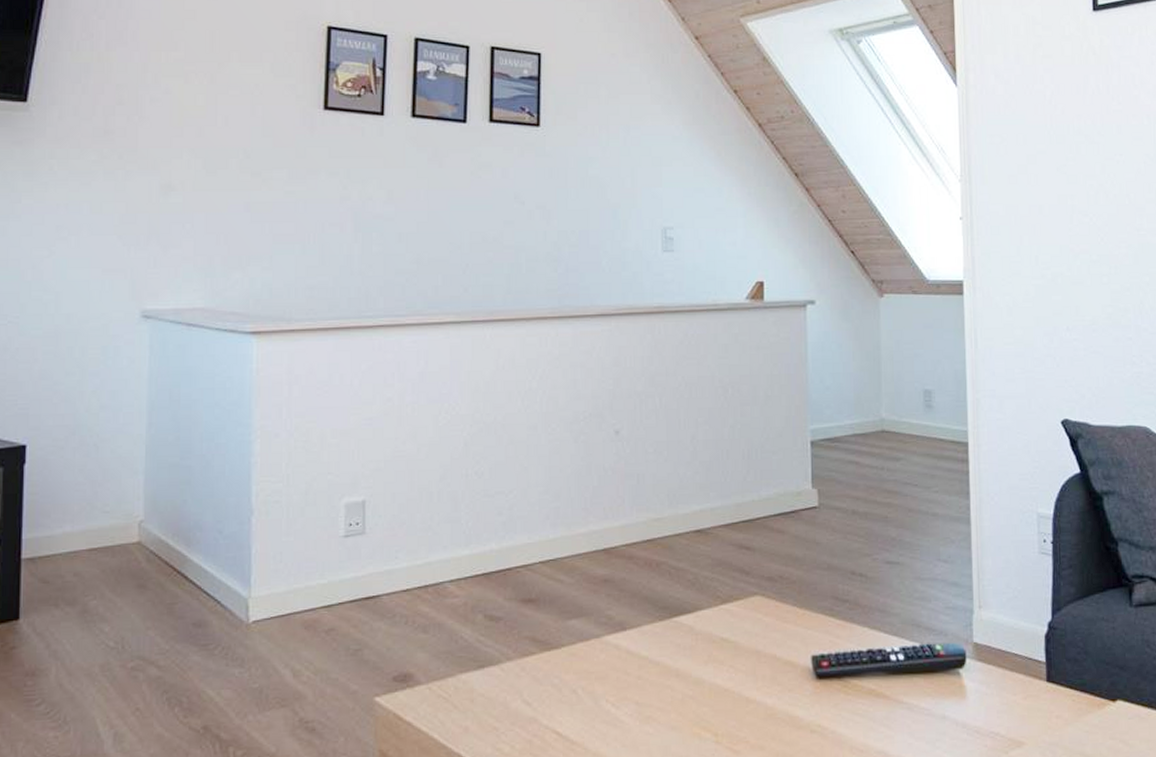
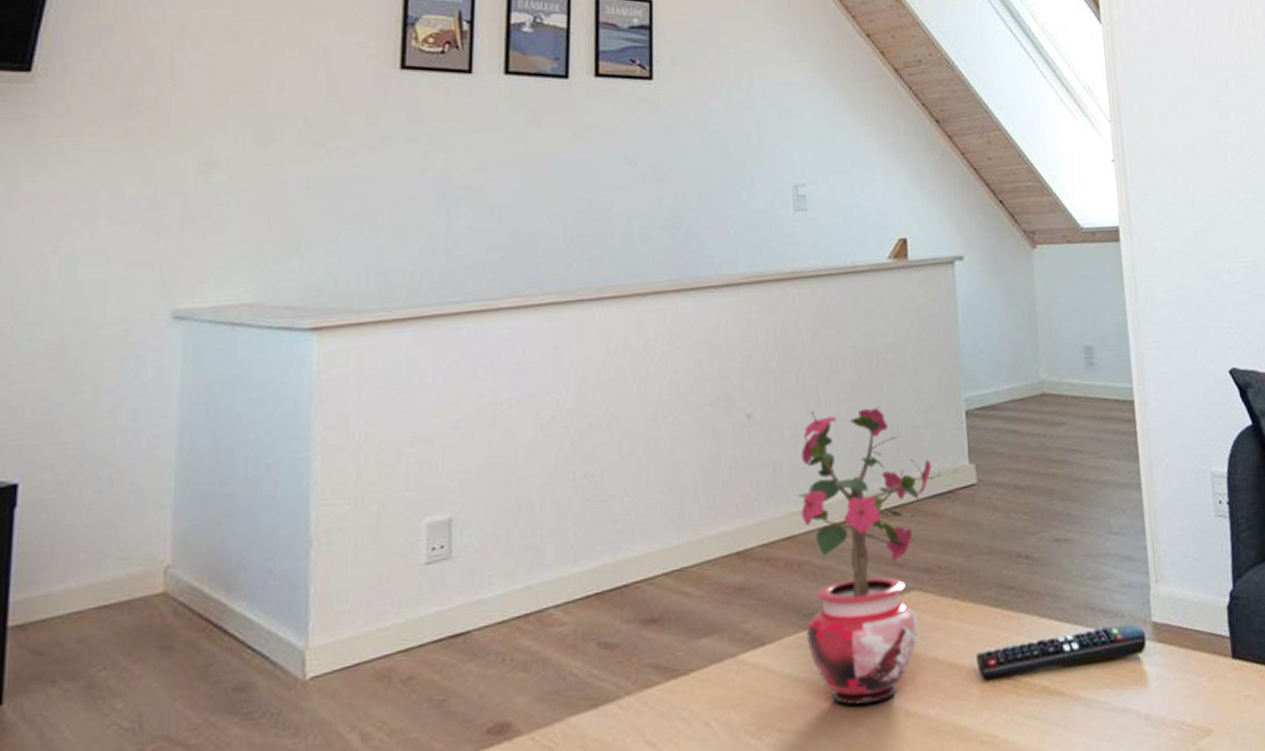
potted plant: none [657,432,786,688] -> present [797,407,941,705]

